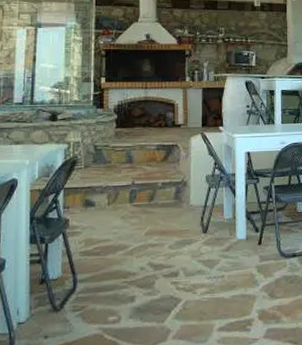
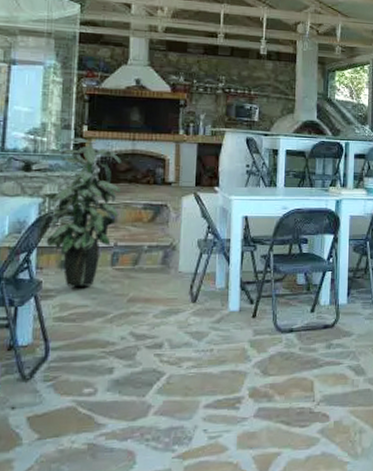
indoor plant: none [67,88,136,223] -> present [42,137,122,286]

